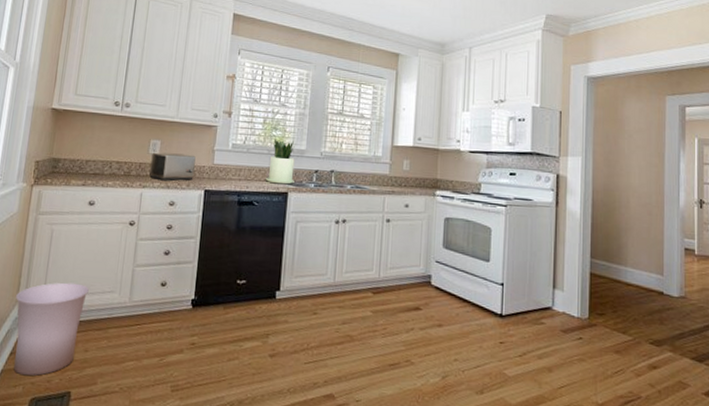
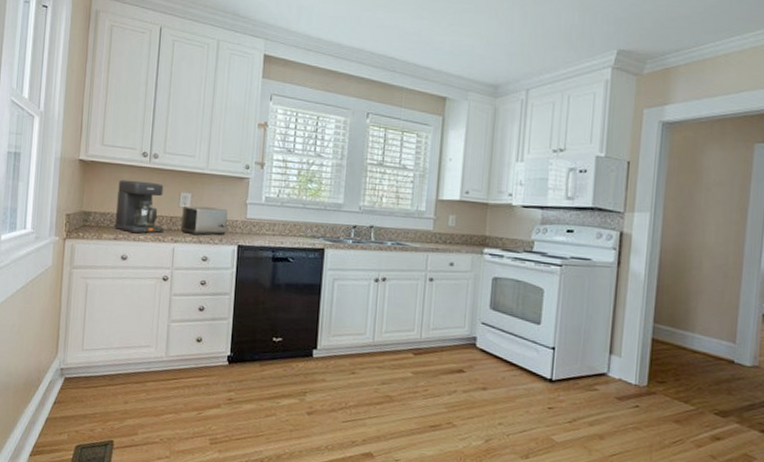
waste bin: present [13,282,89,376] -> none [56,336,126,425]
coffee maker: none [83,127,134,180] -> present [114,179,164,234]
planter: present [265,138,296,185] -> none [300,191,333,241]

